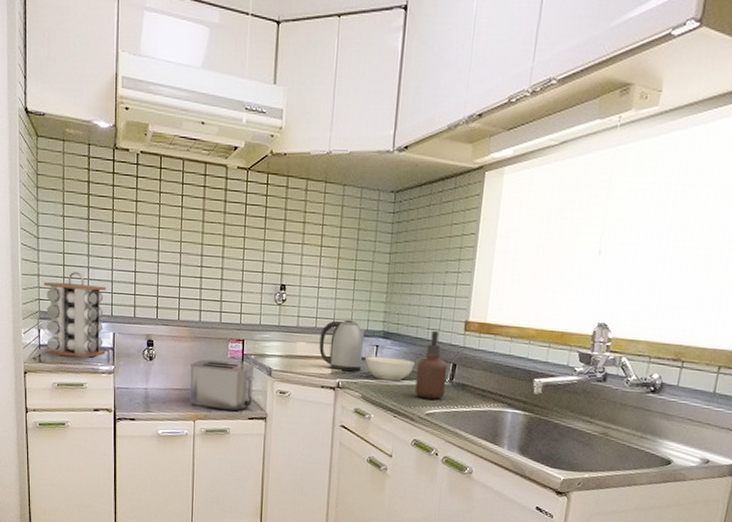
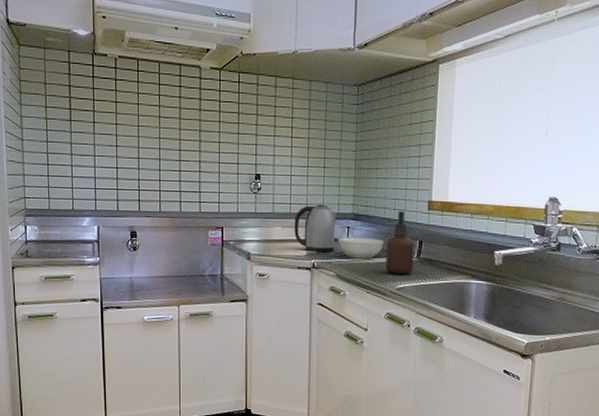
spice rack: present [43,271,107,359] -> none [29,169,91,252]
toaster: present [189,359,255,412] -> none [173,247,235,296]

